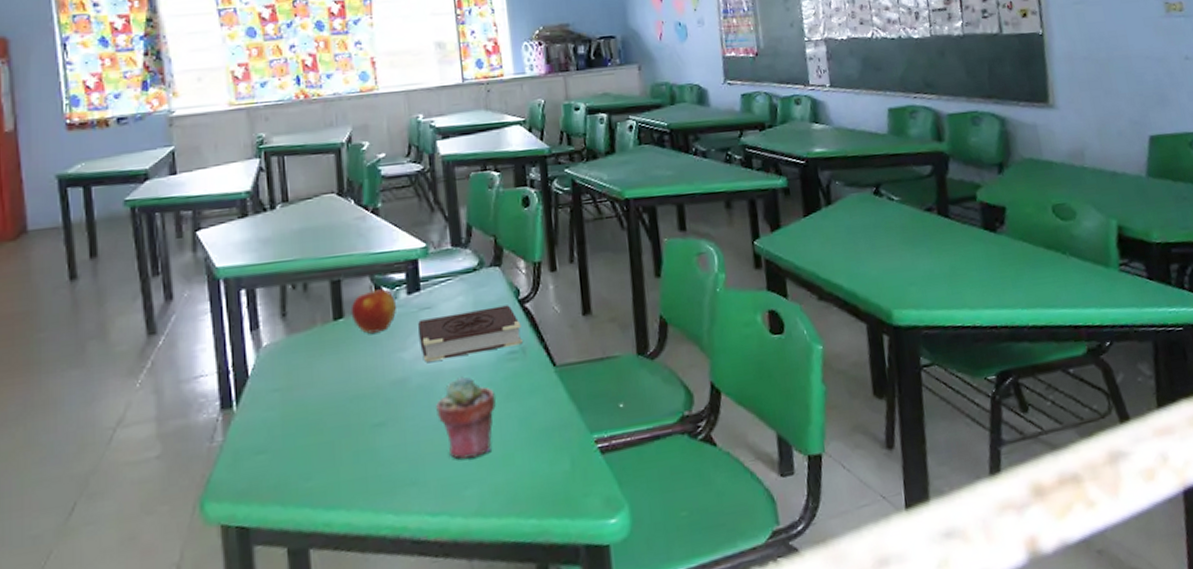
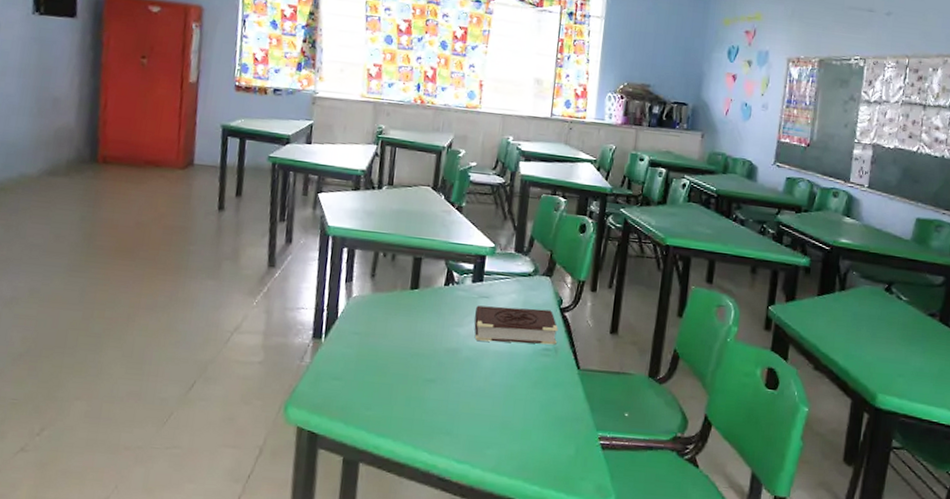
apple: present [350,285,397,334] -> none [425,268,462,308]
potted succulent: present [436,376,497,459] -> none [476,359,527,426]

